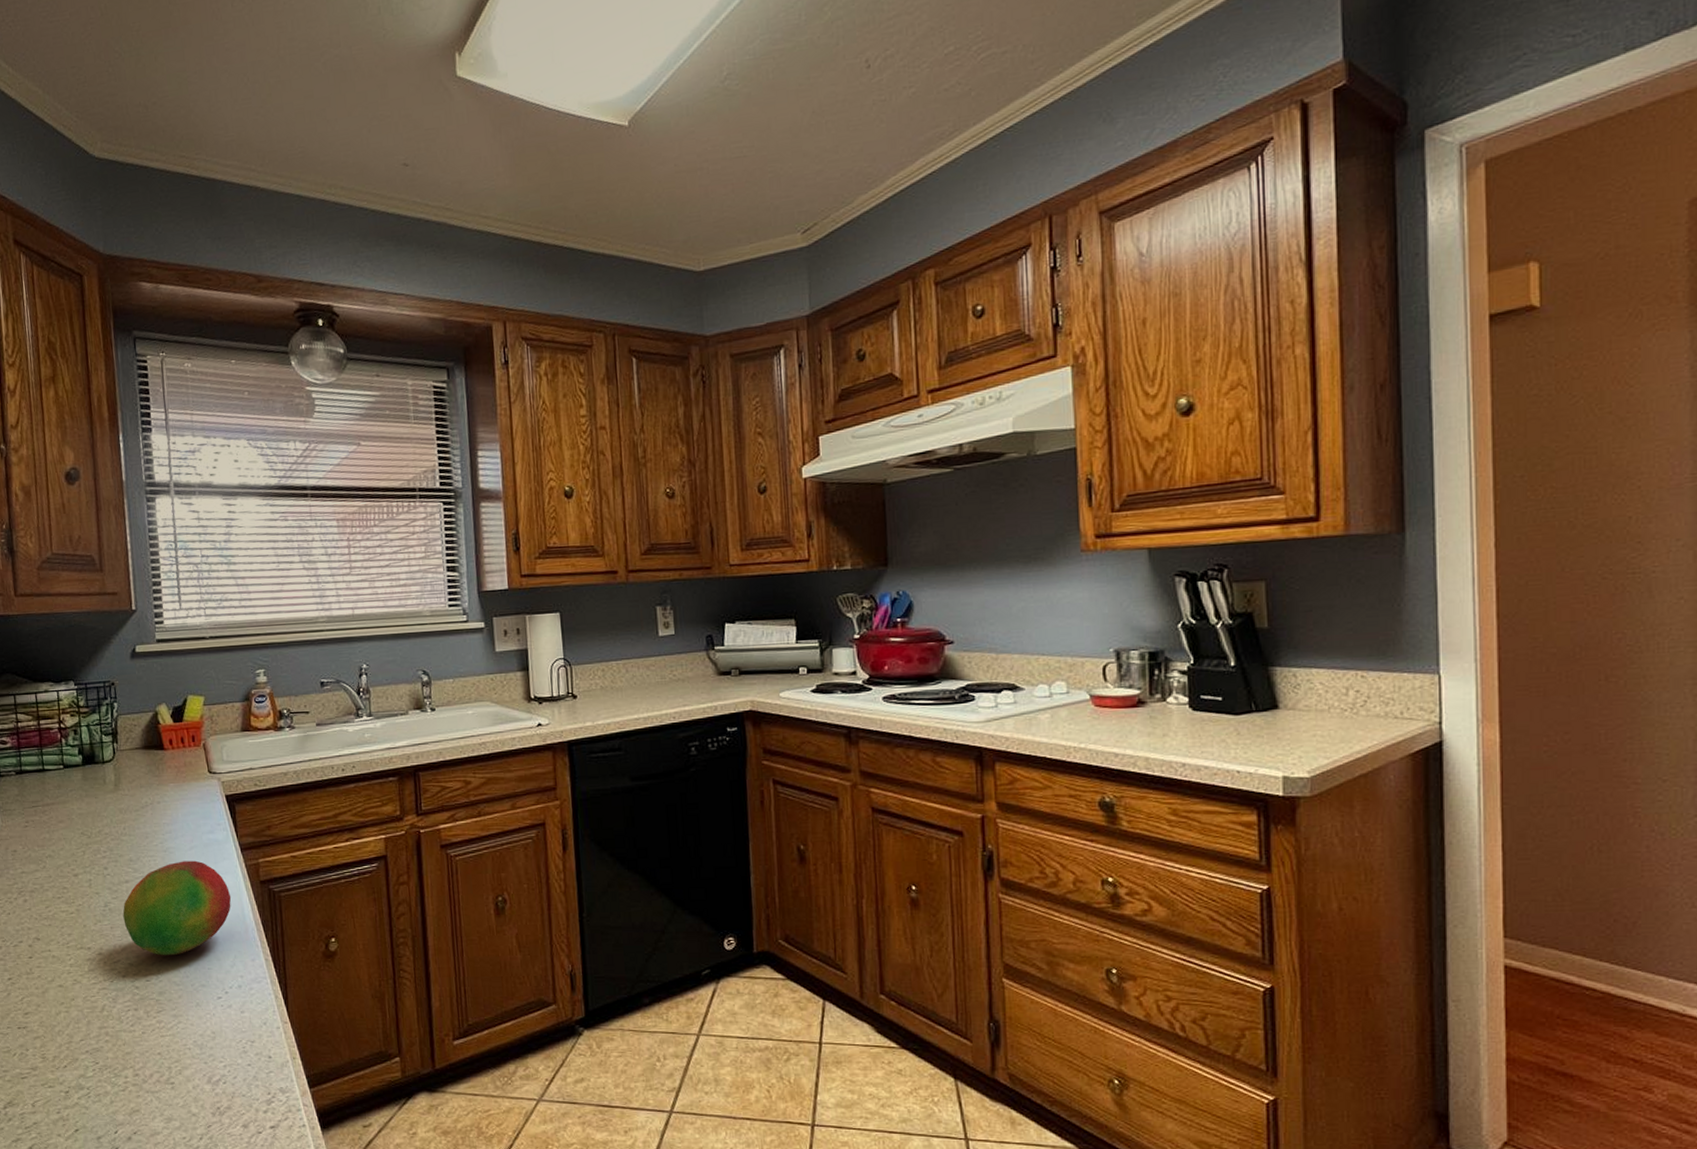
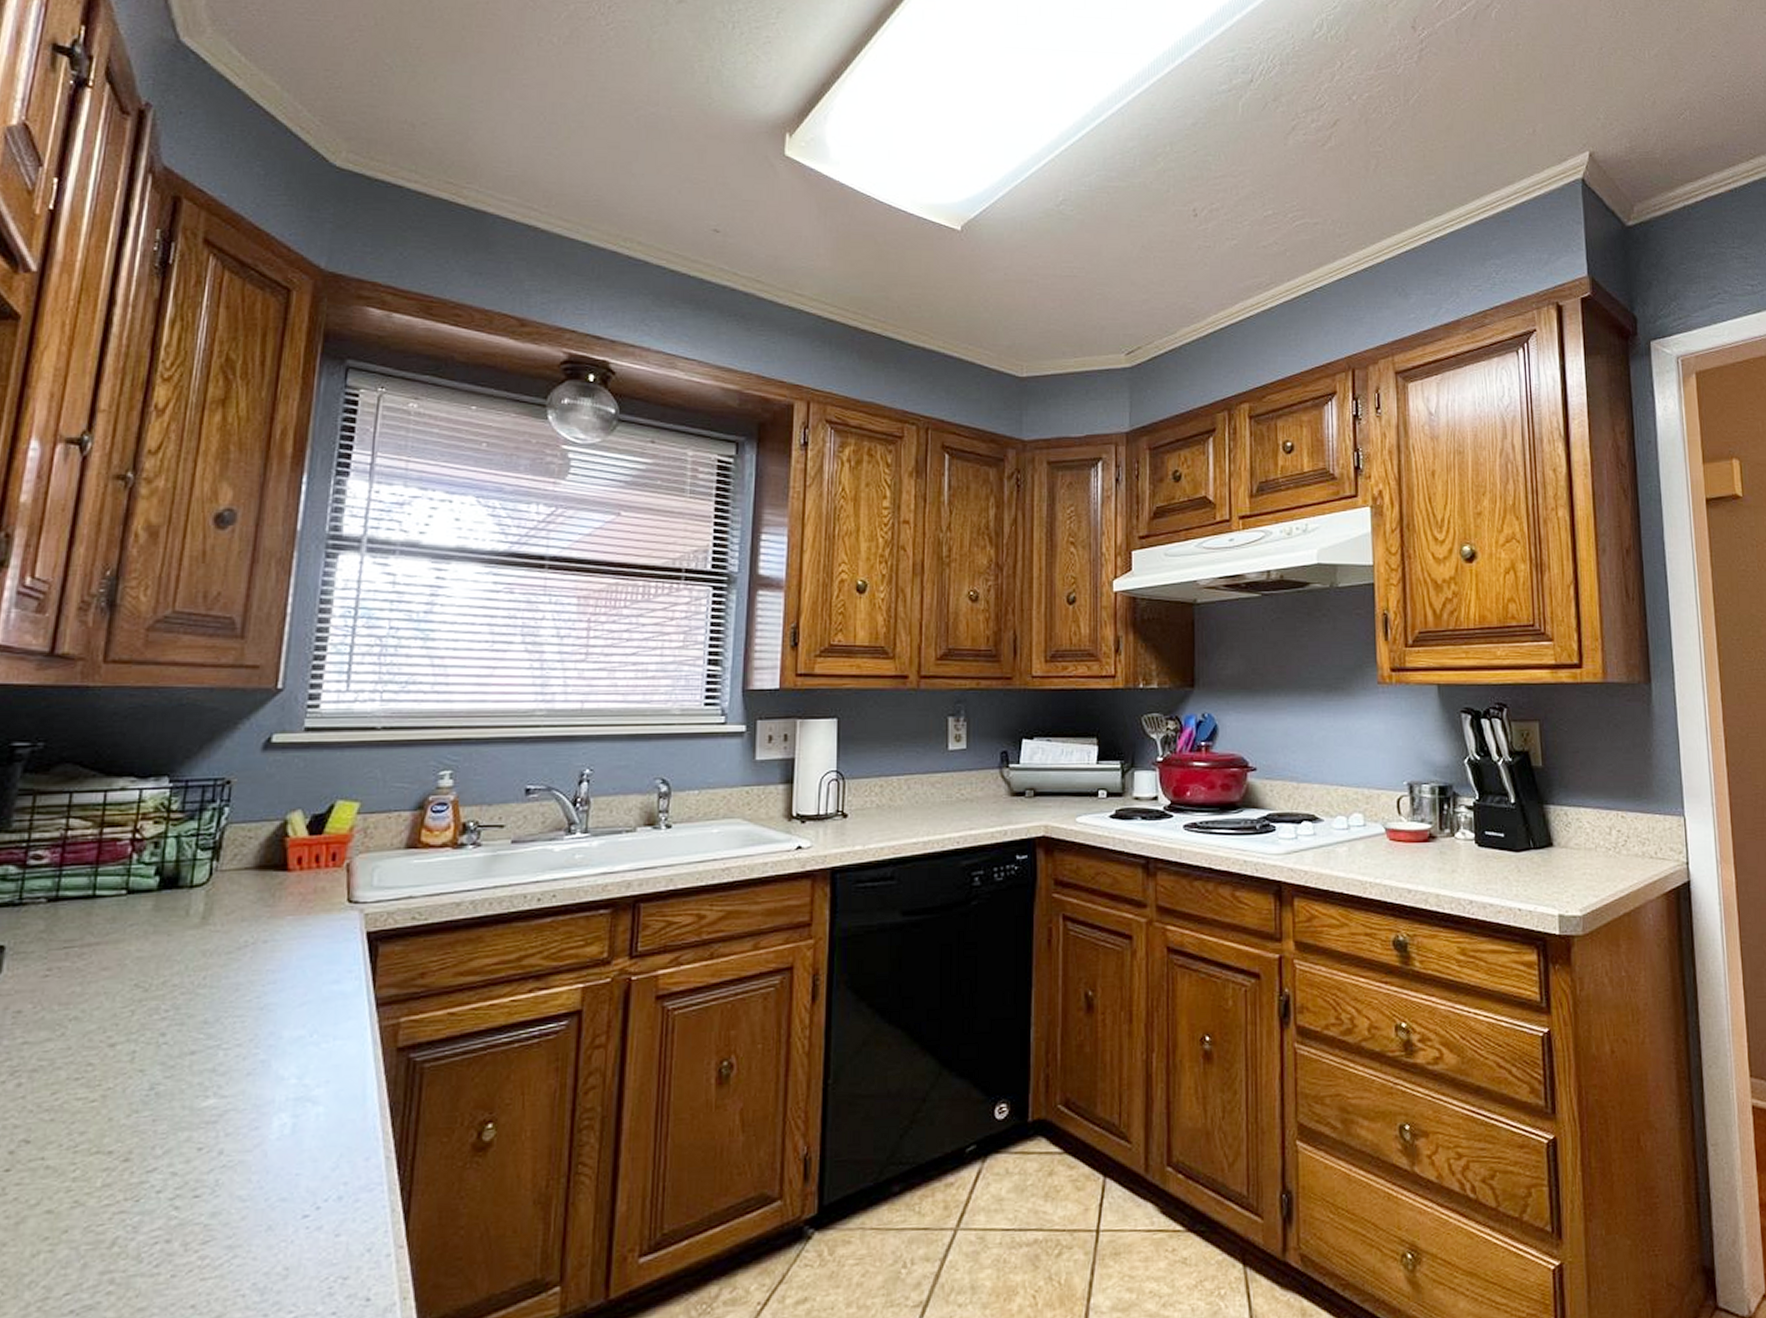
fruit: present [122,860,232,956] -> none [175,1021,351,1159]

